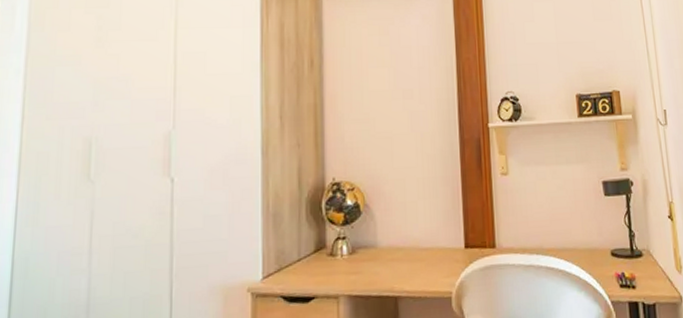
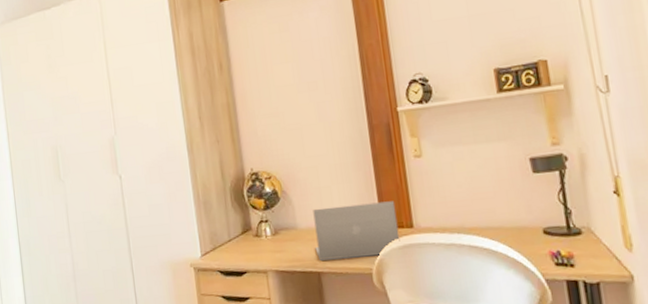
laptop: none [394,219,482,283] -> present [313,201,400,261]

